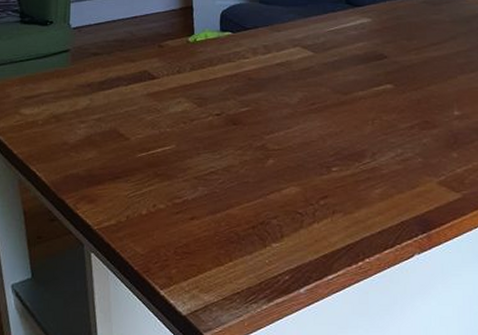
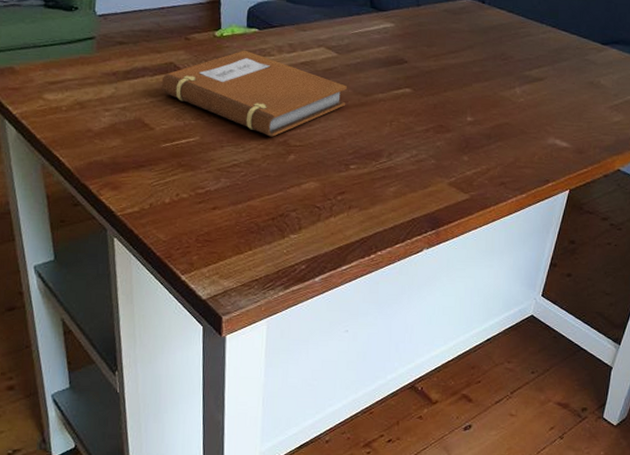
notebook: none [136,54,325,142] -> present [161,50,347,137]

